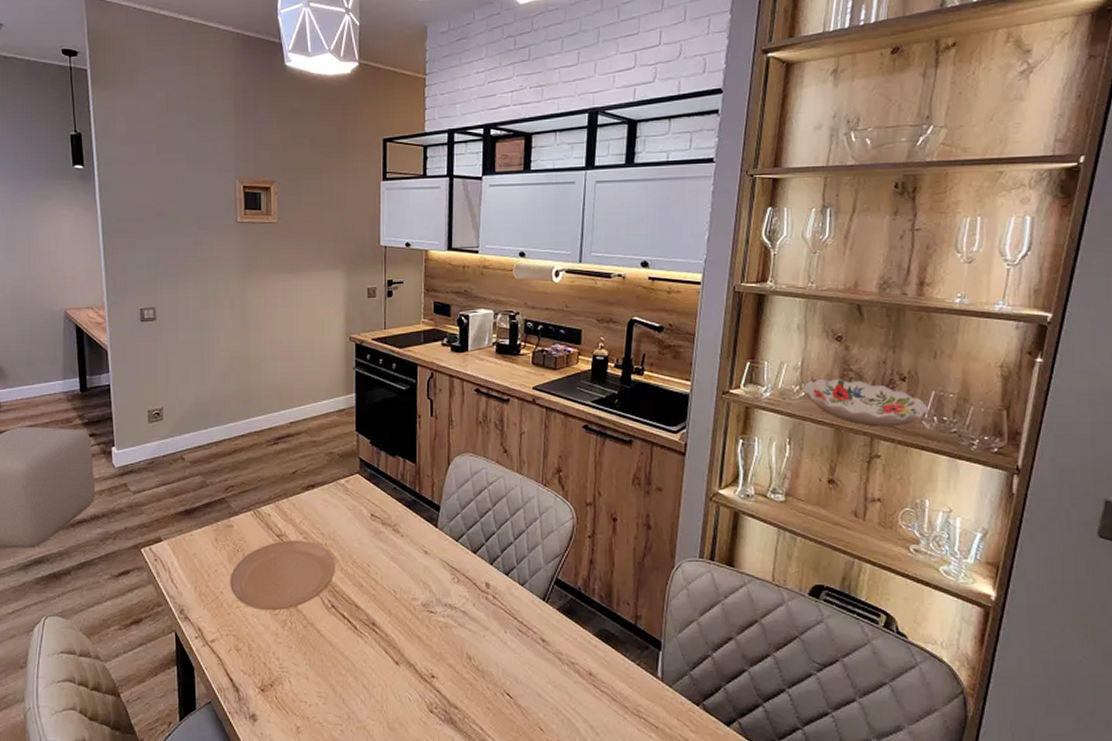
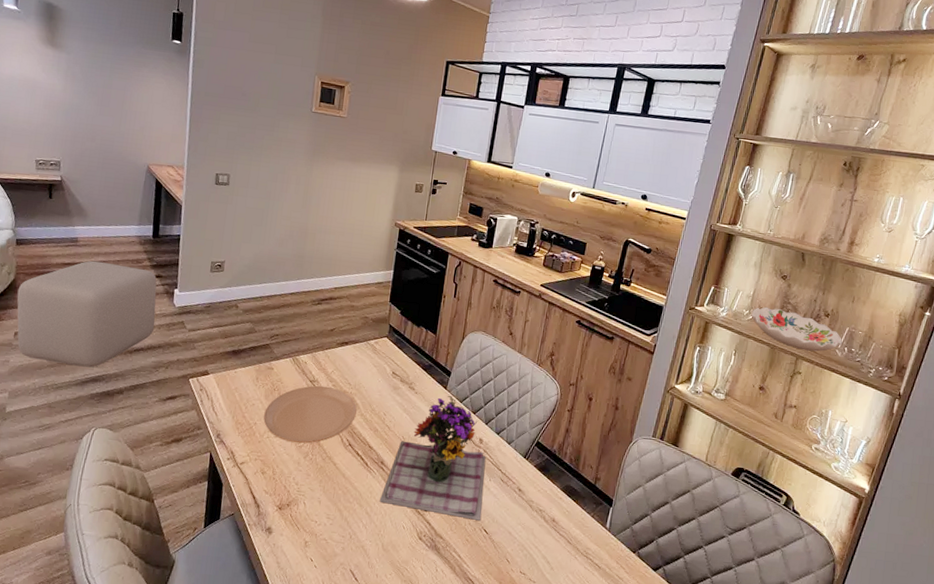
flower arrangement: none [376,534,502,683] -> present [379,395,486,520]

